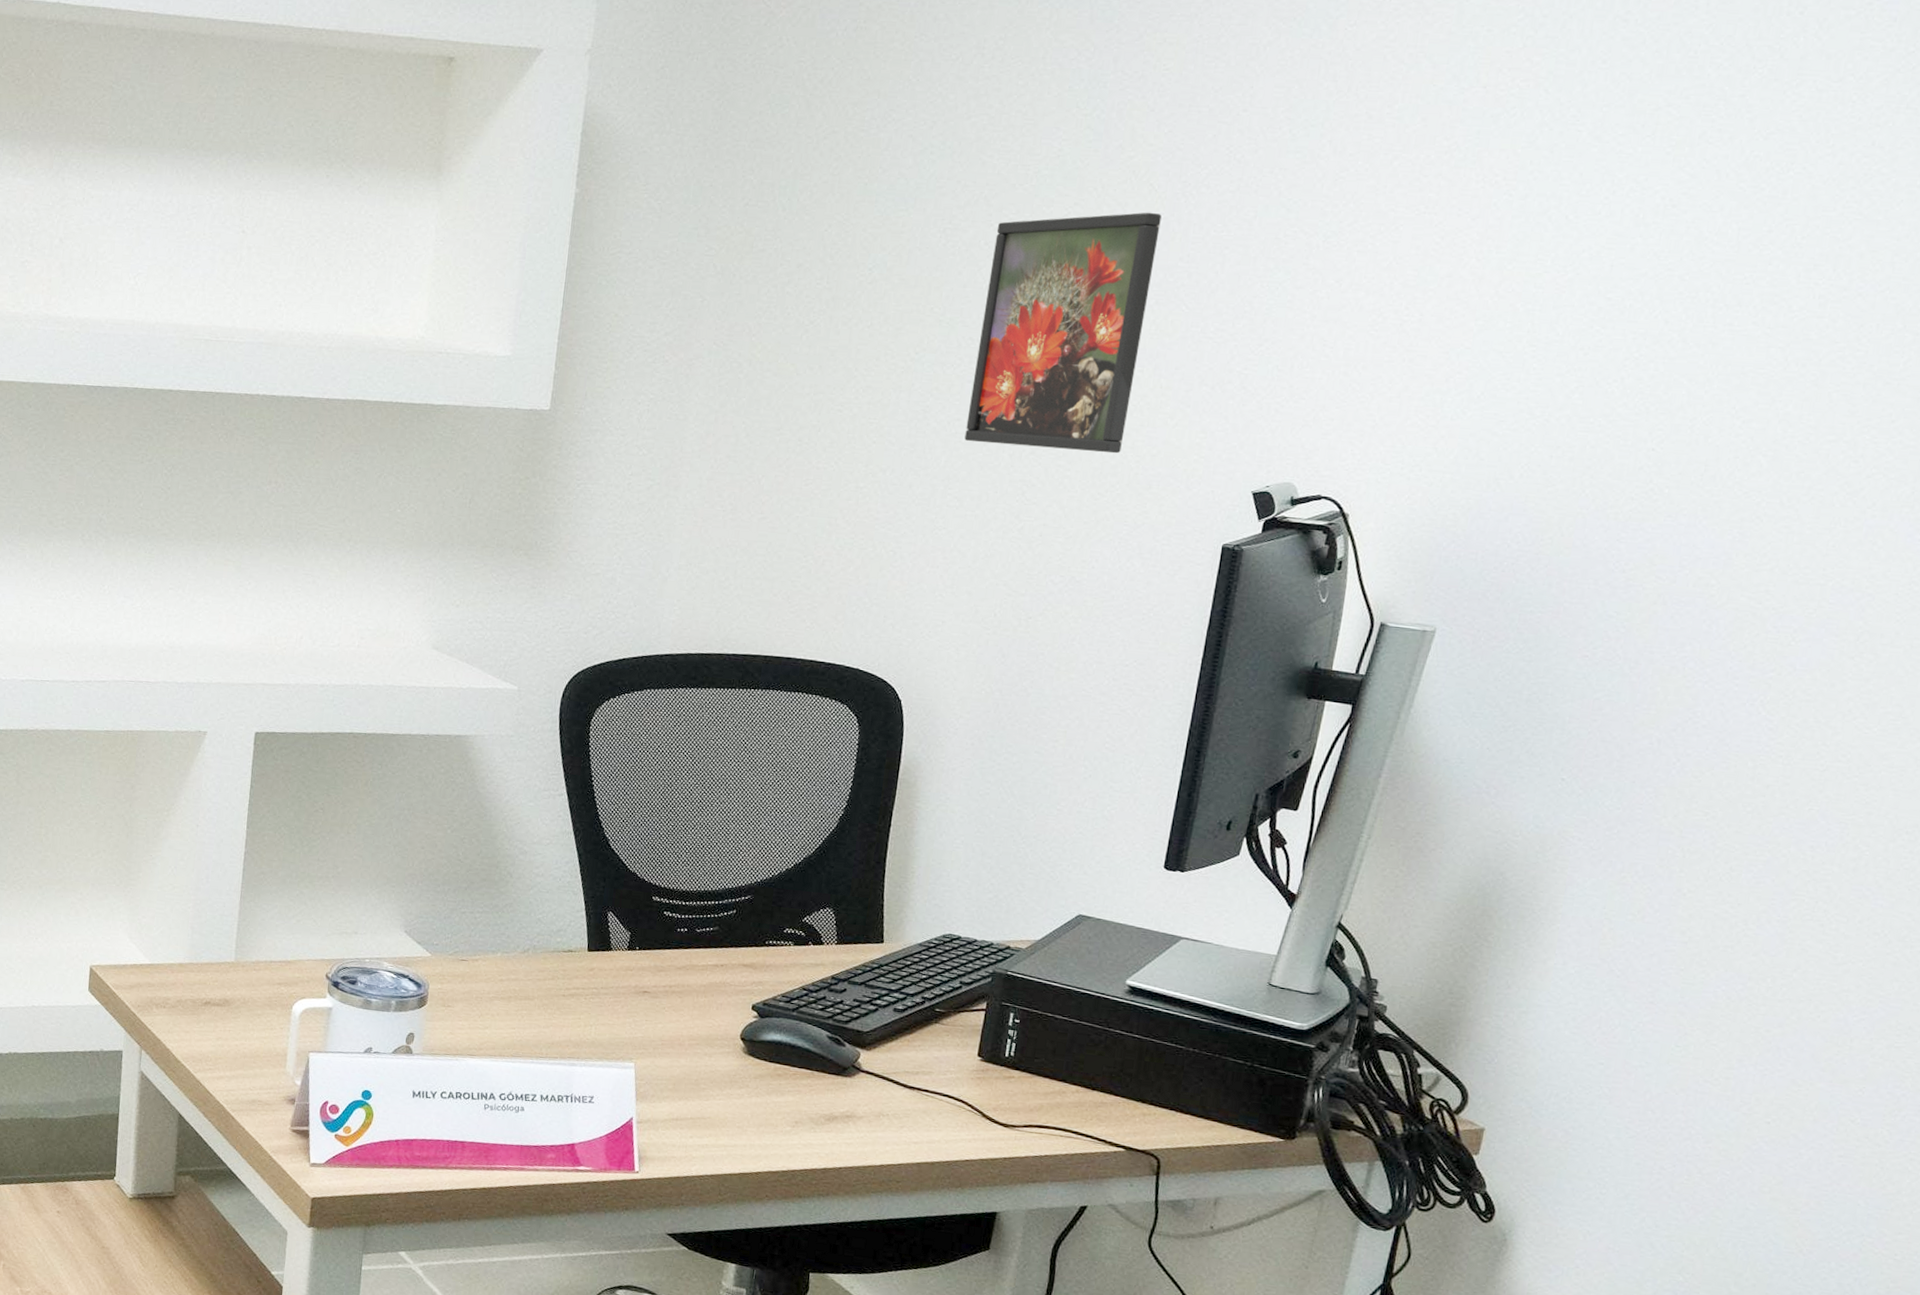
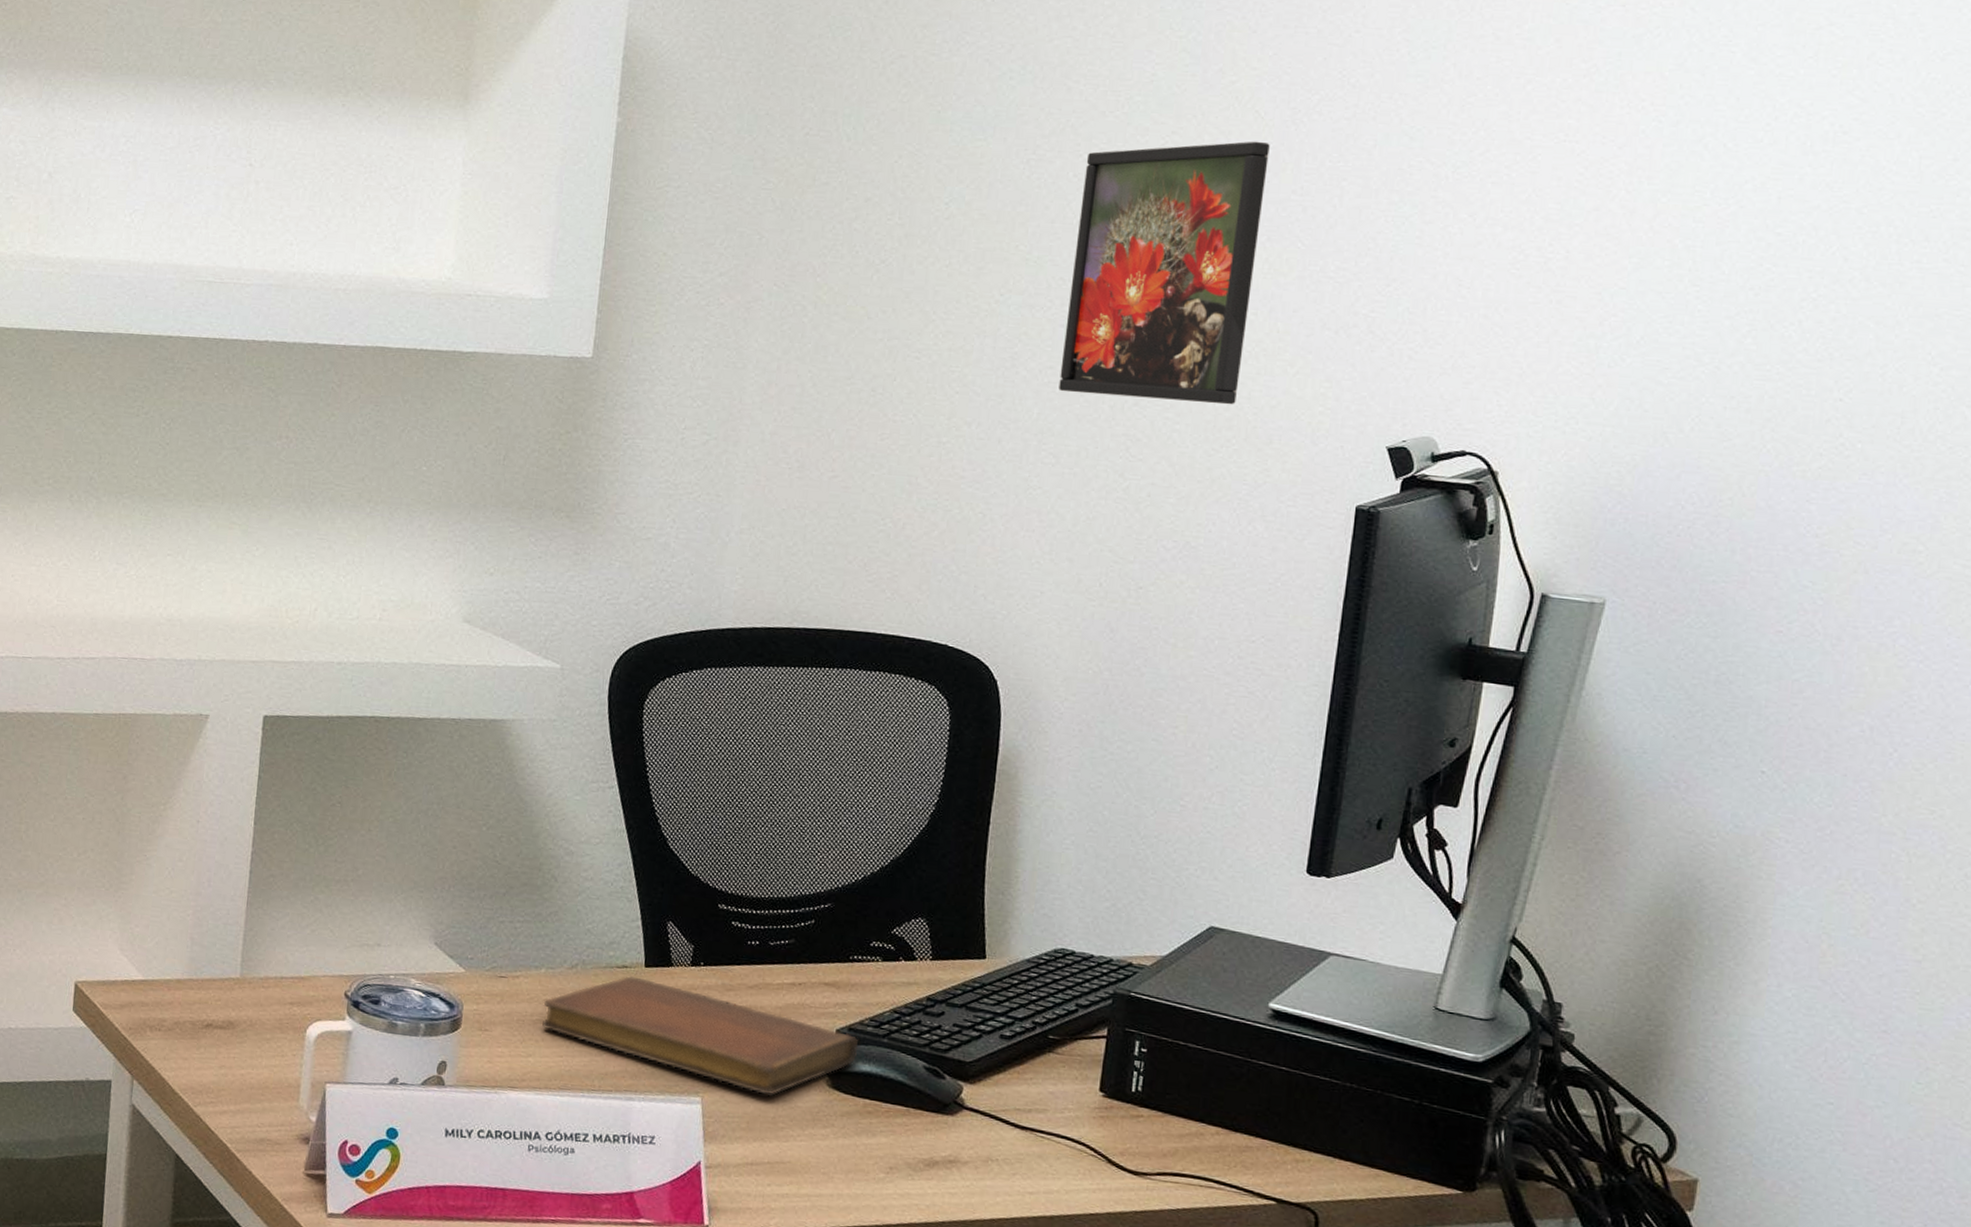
notebook: none [498,959,772,1061] -> present [542,976,859,1096]

